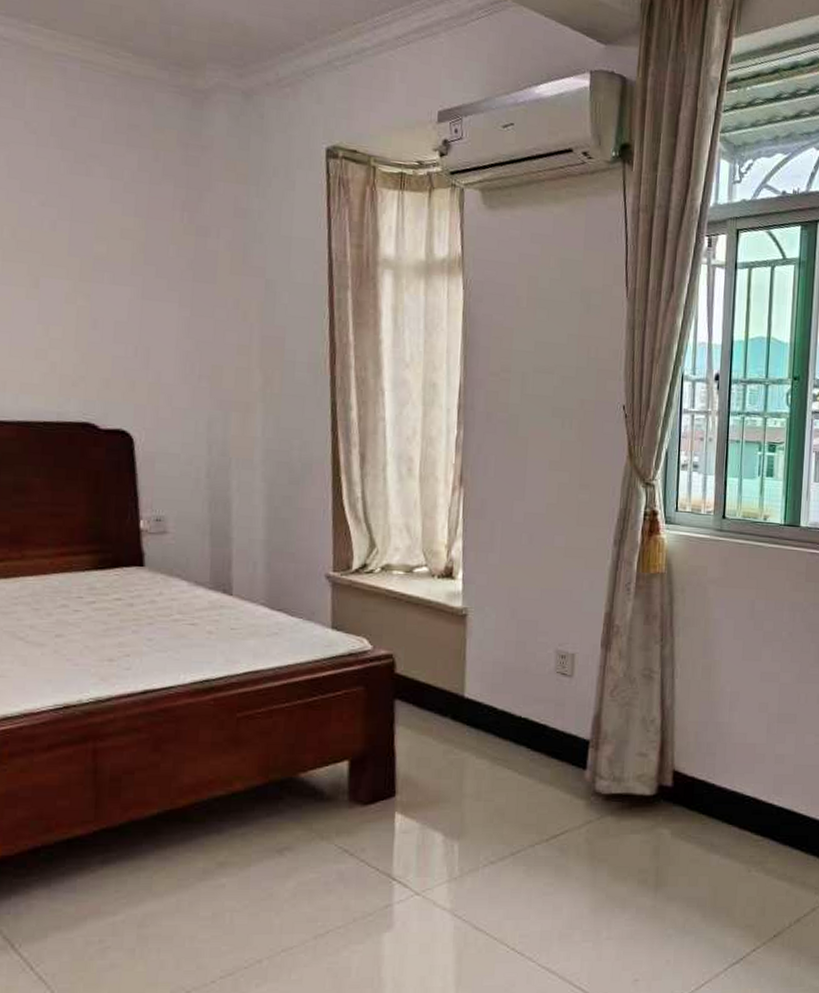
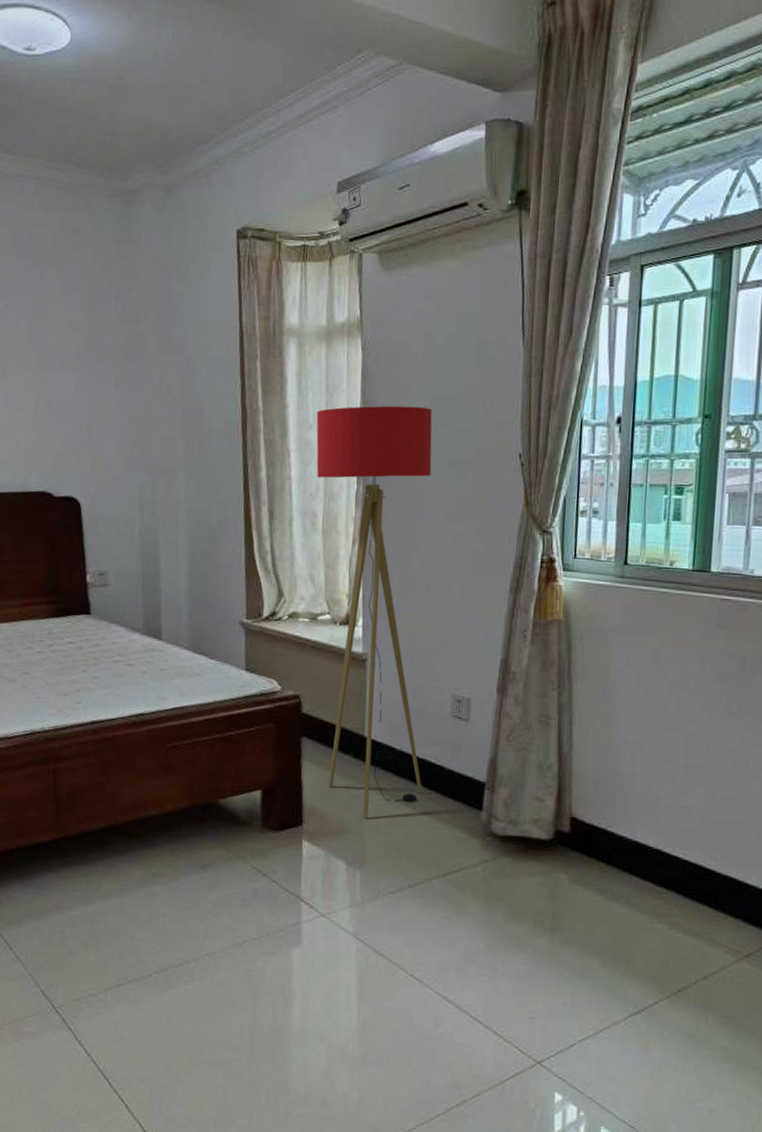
floor lamp: none [413,347,537,784] -> present [316,405,432,818]

